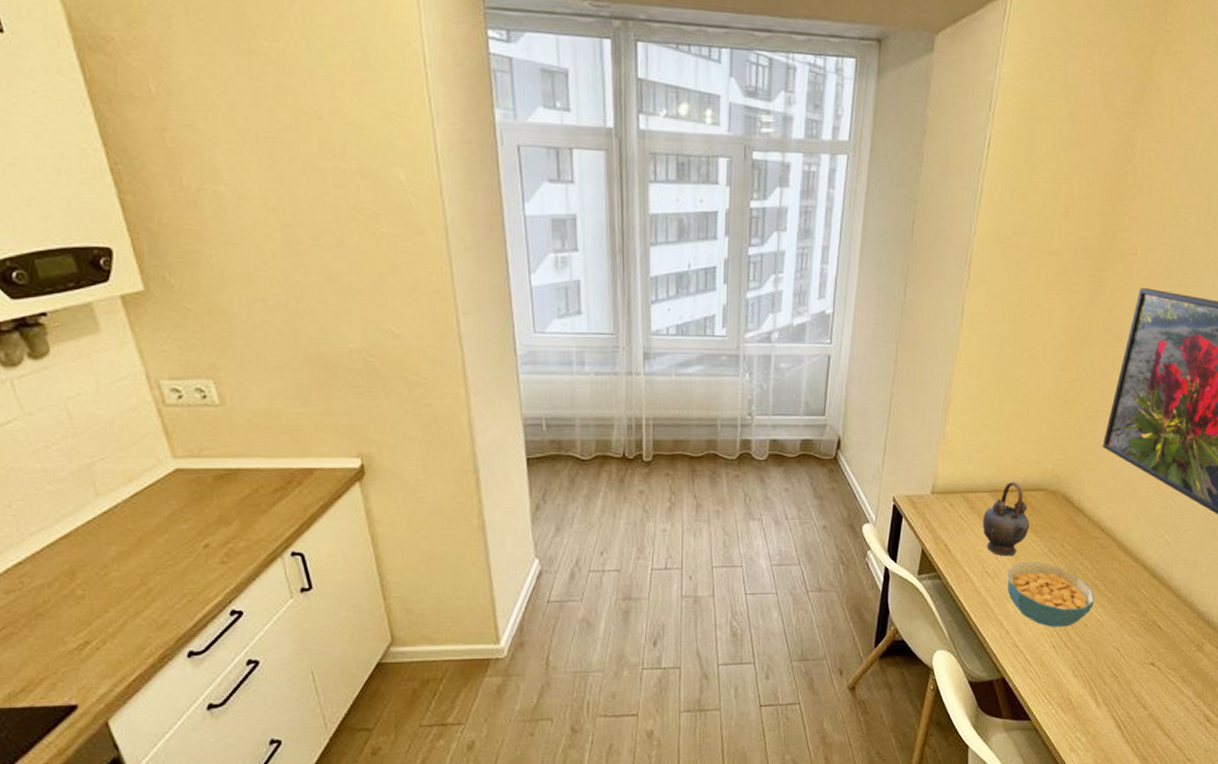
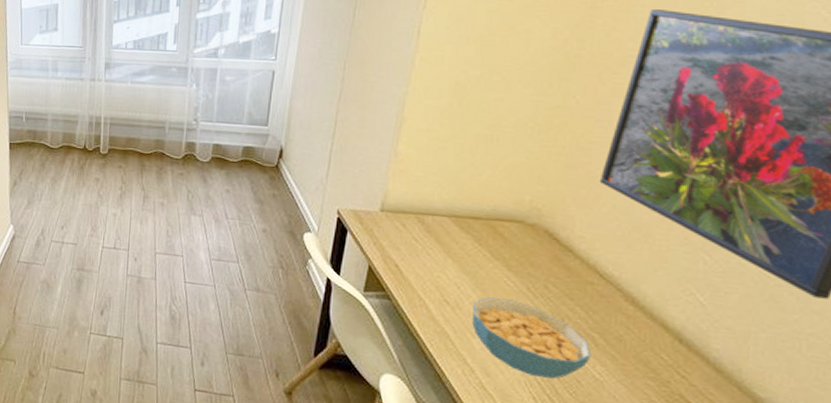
teapot: present [982,481,1030,557] -> none [441,208,501,289]

